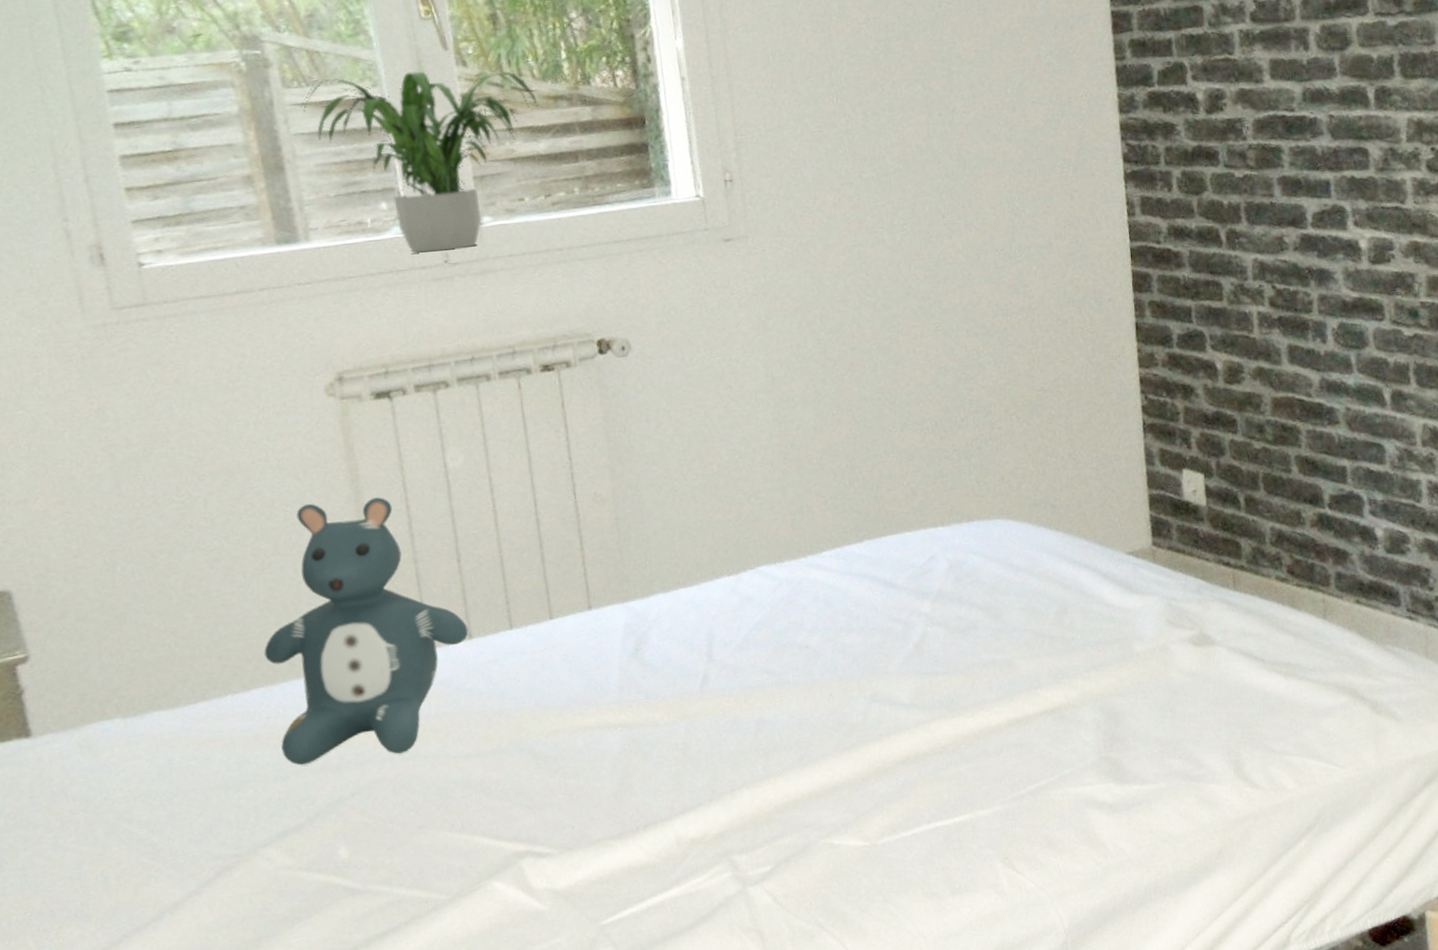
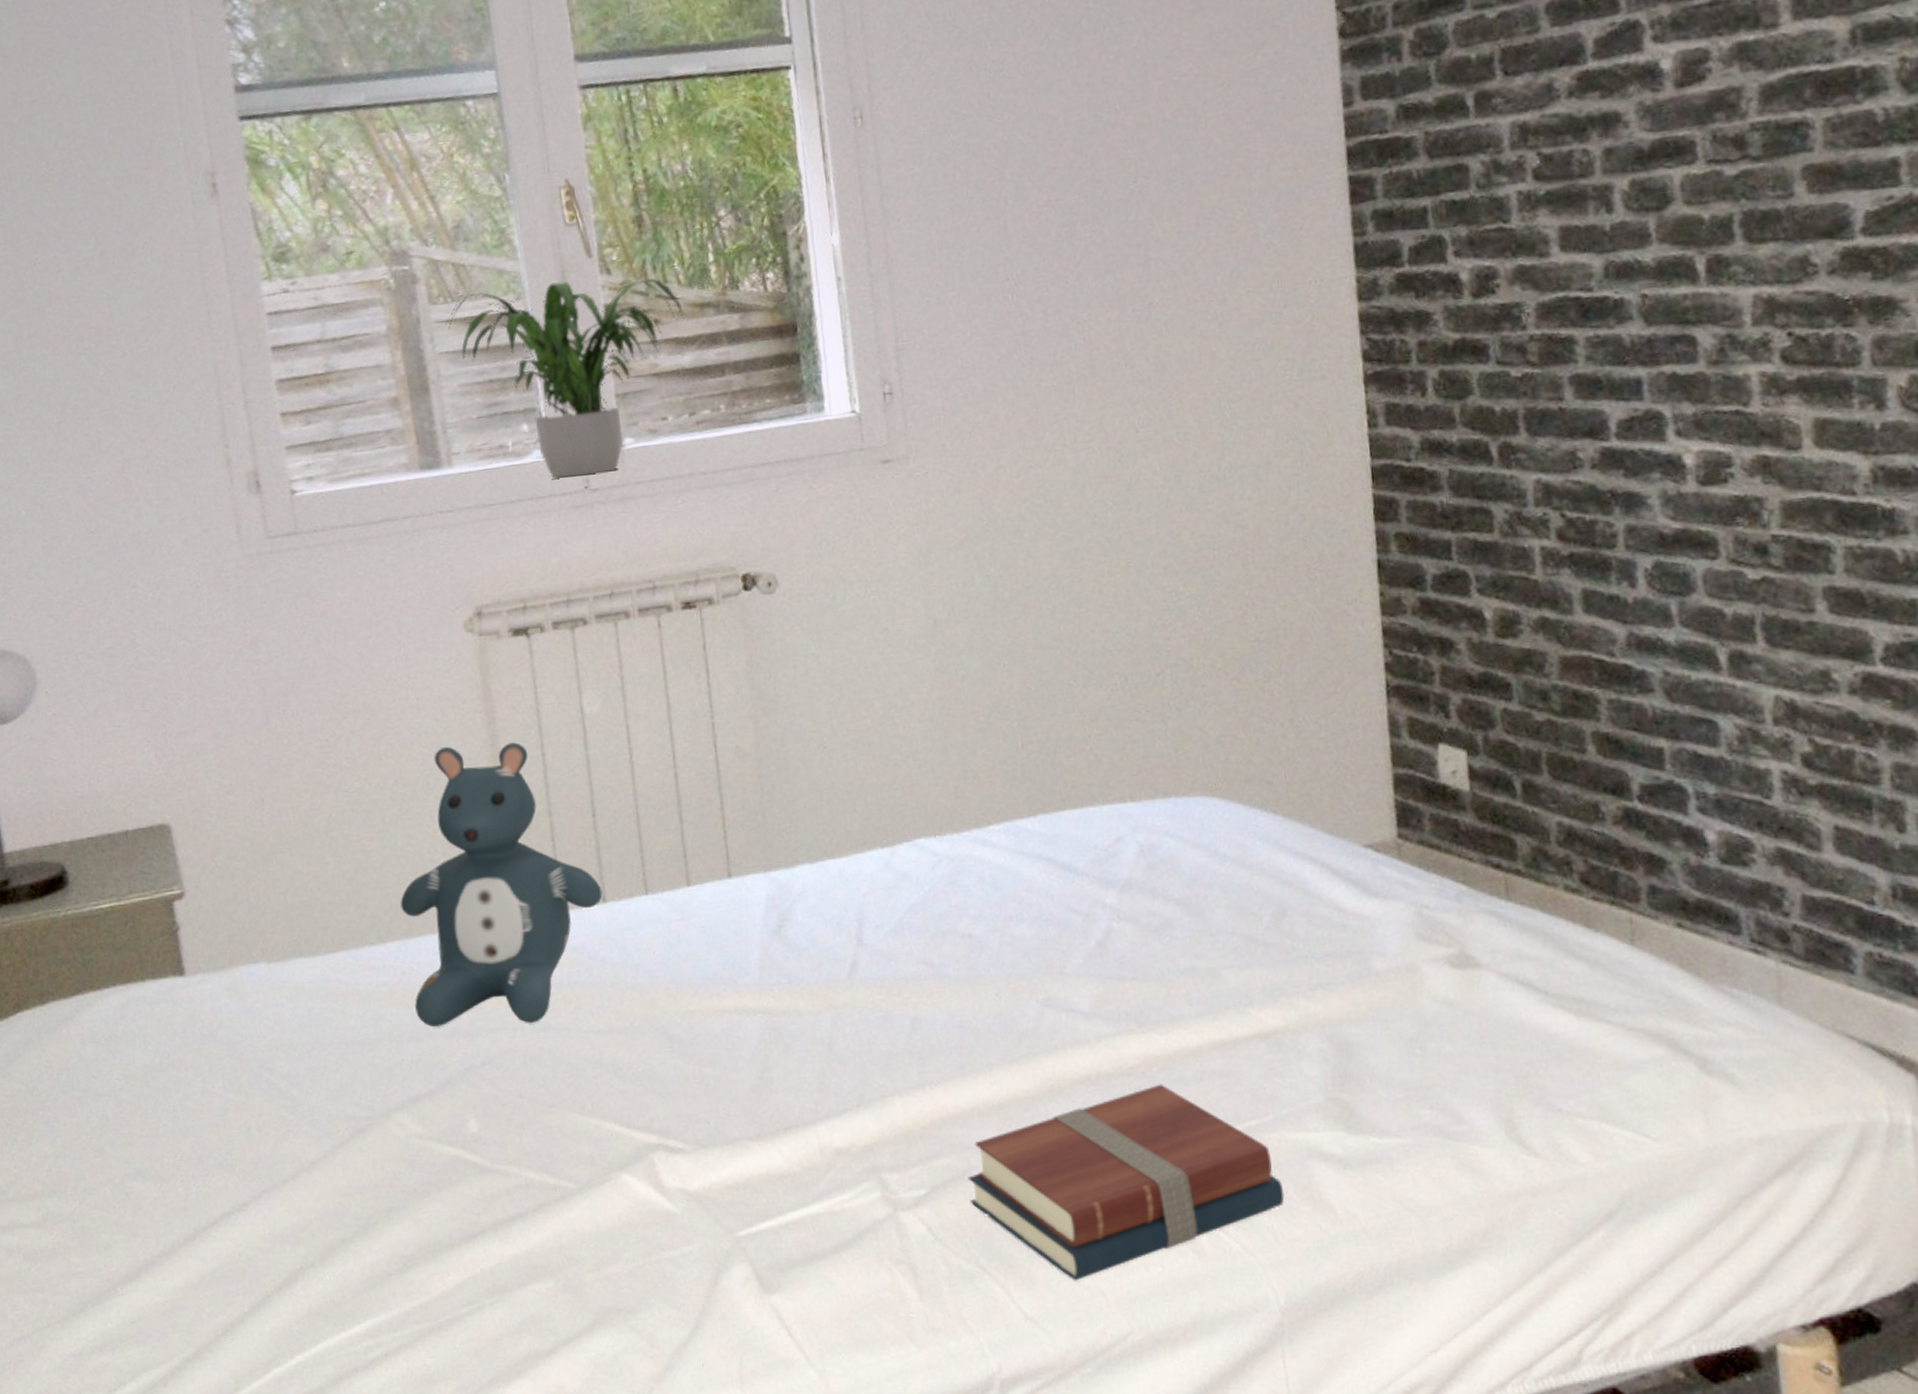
books: none [807,758,1068,928] -> present [968,1084,1285,1281]

